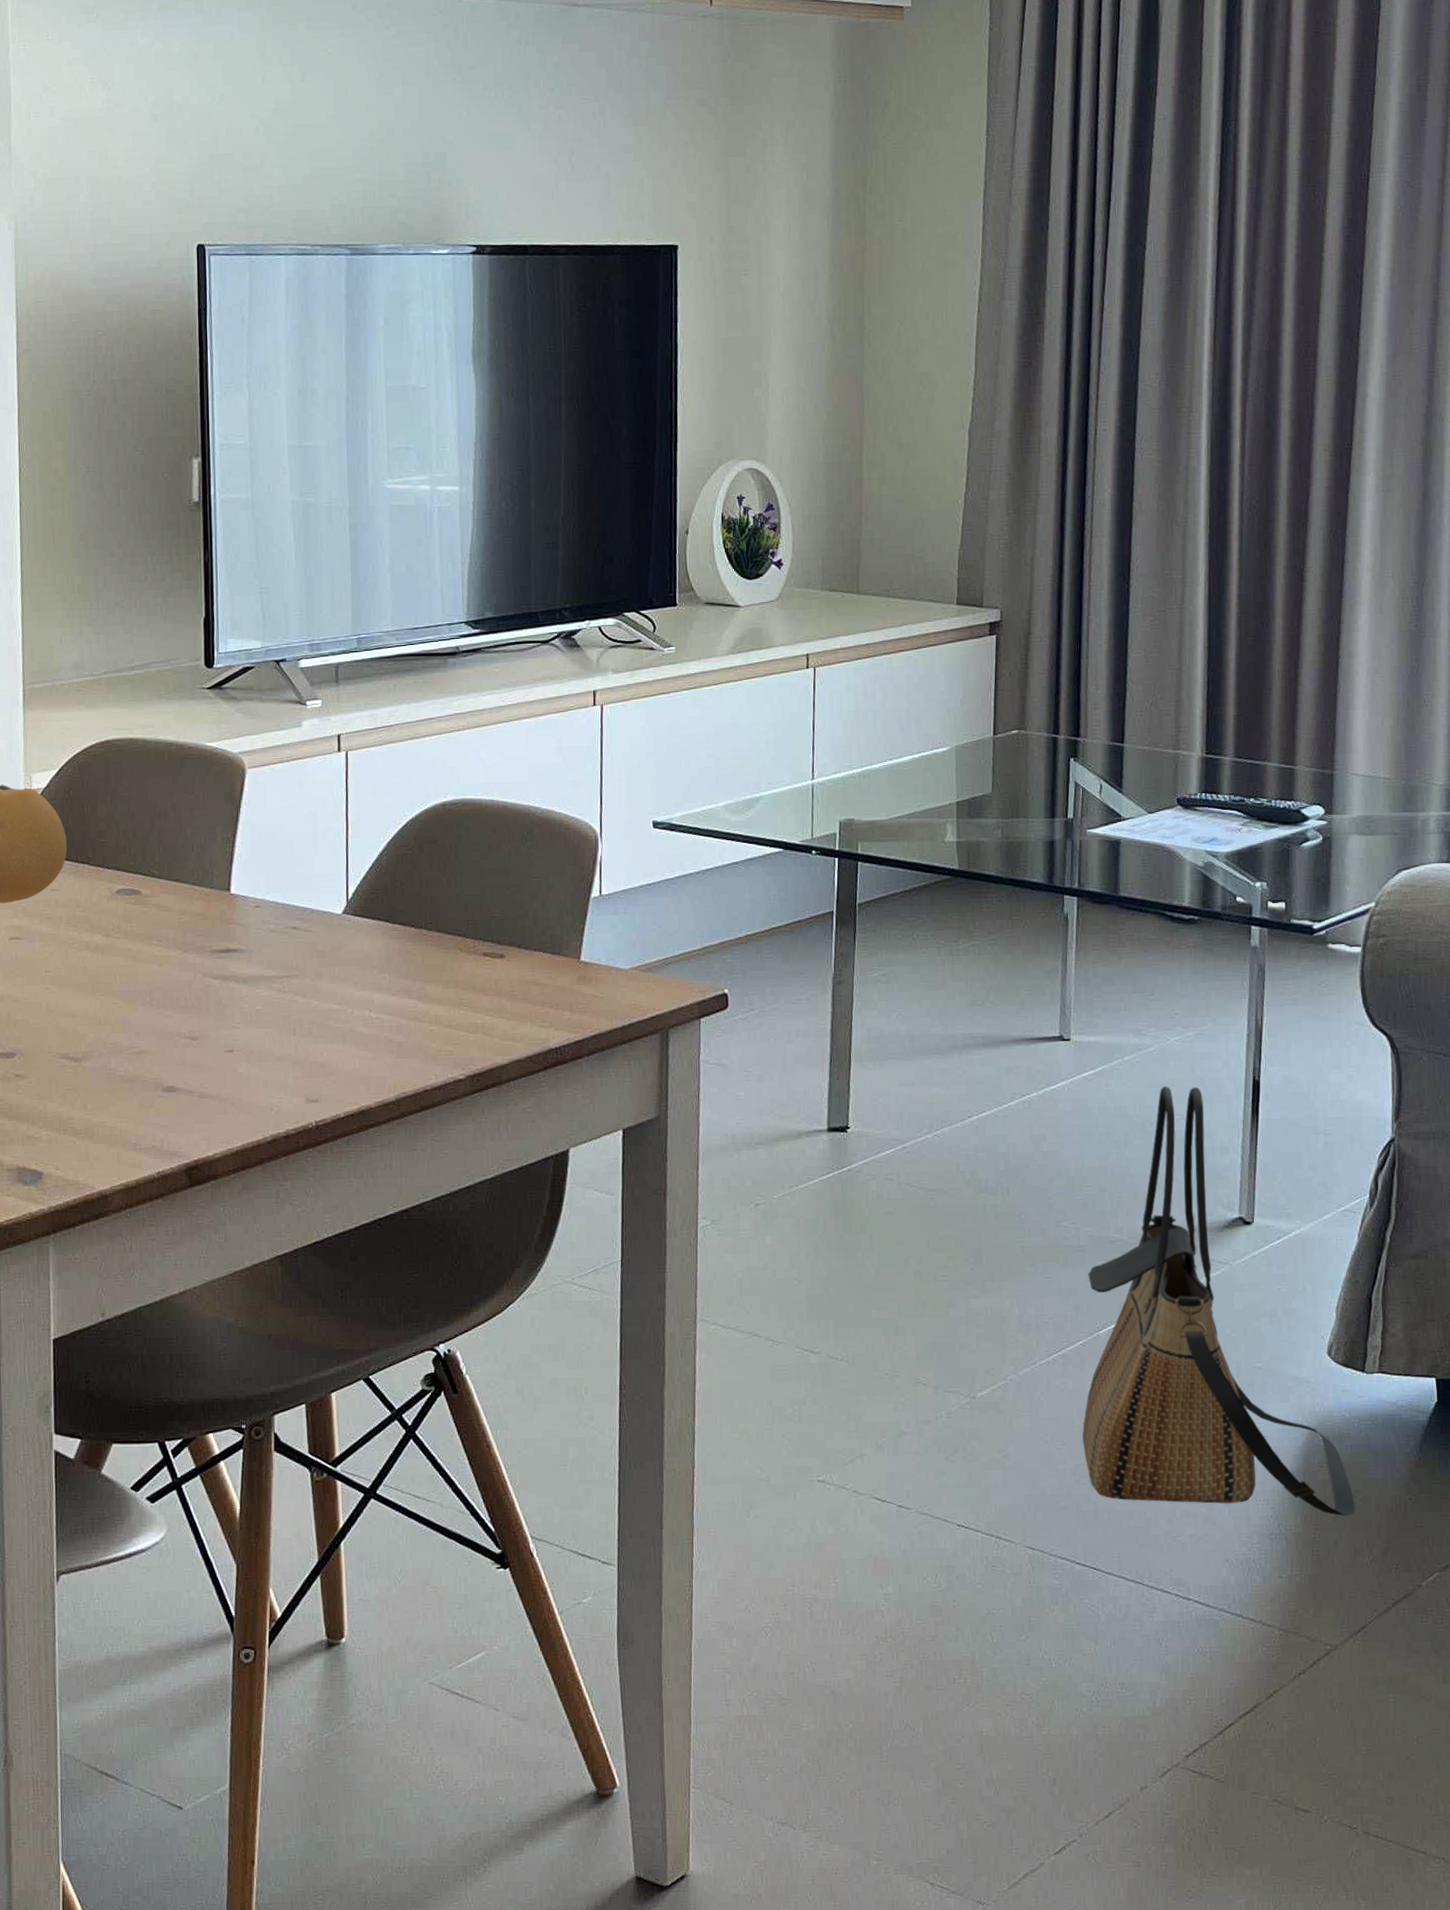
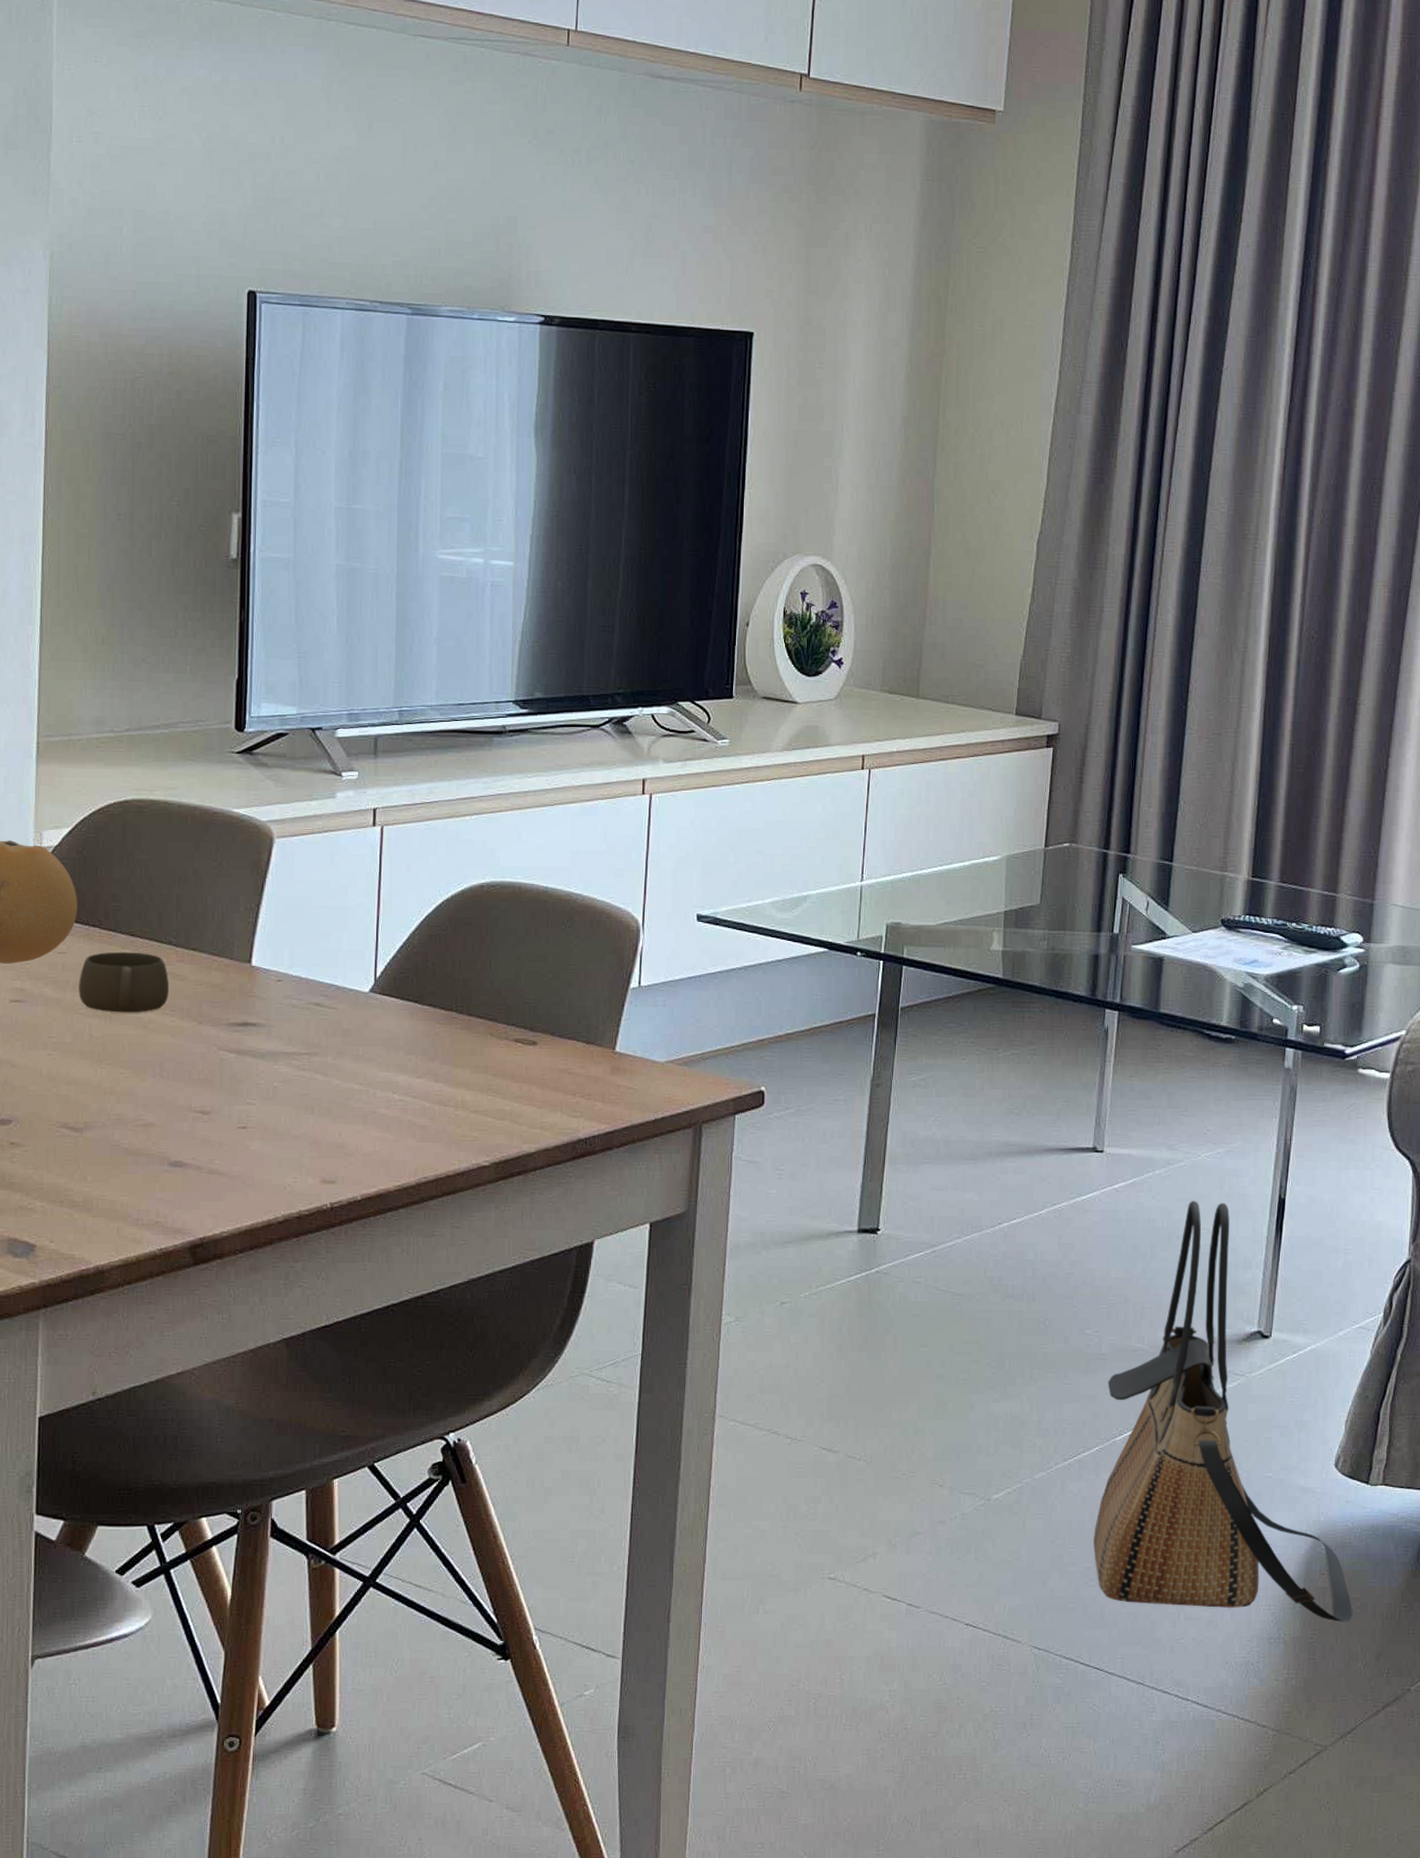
cup: none [71,885,155,945] -> present [79,951,170,1013]

